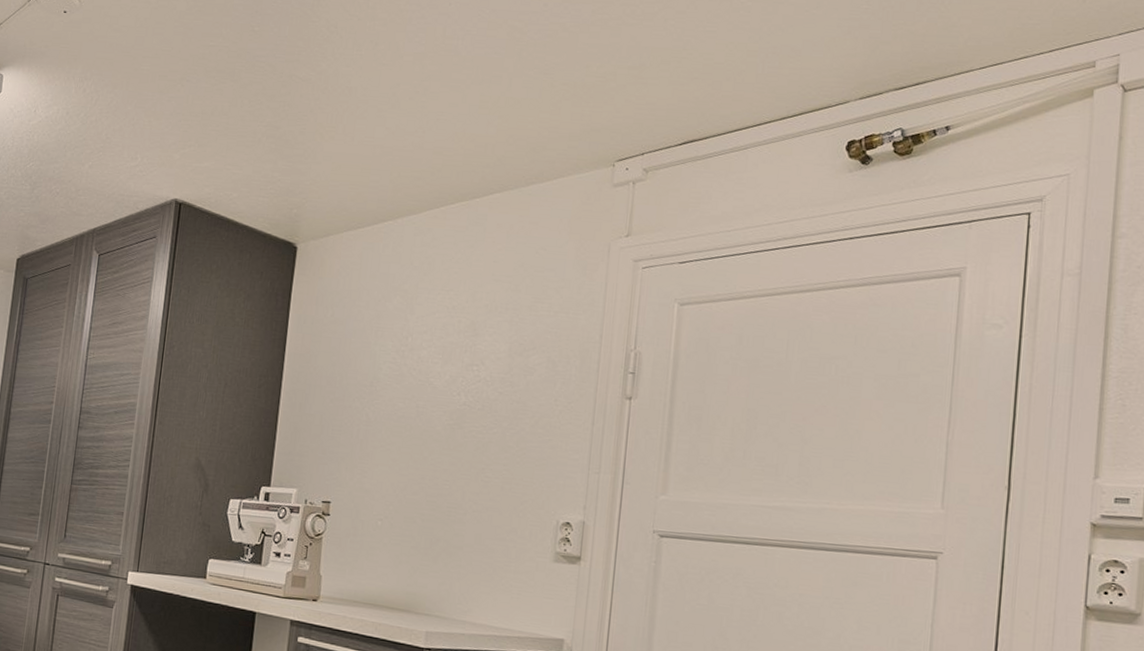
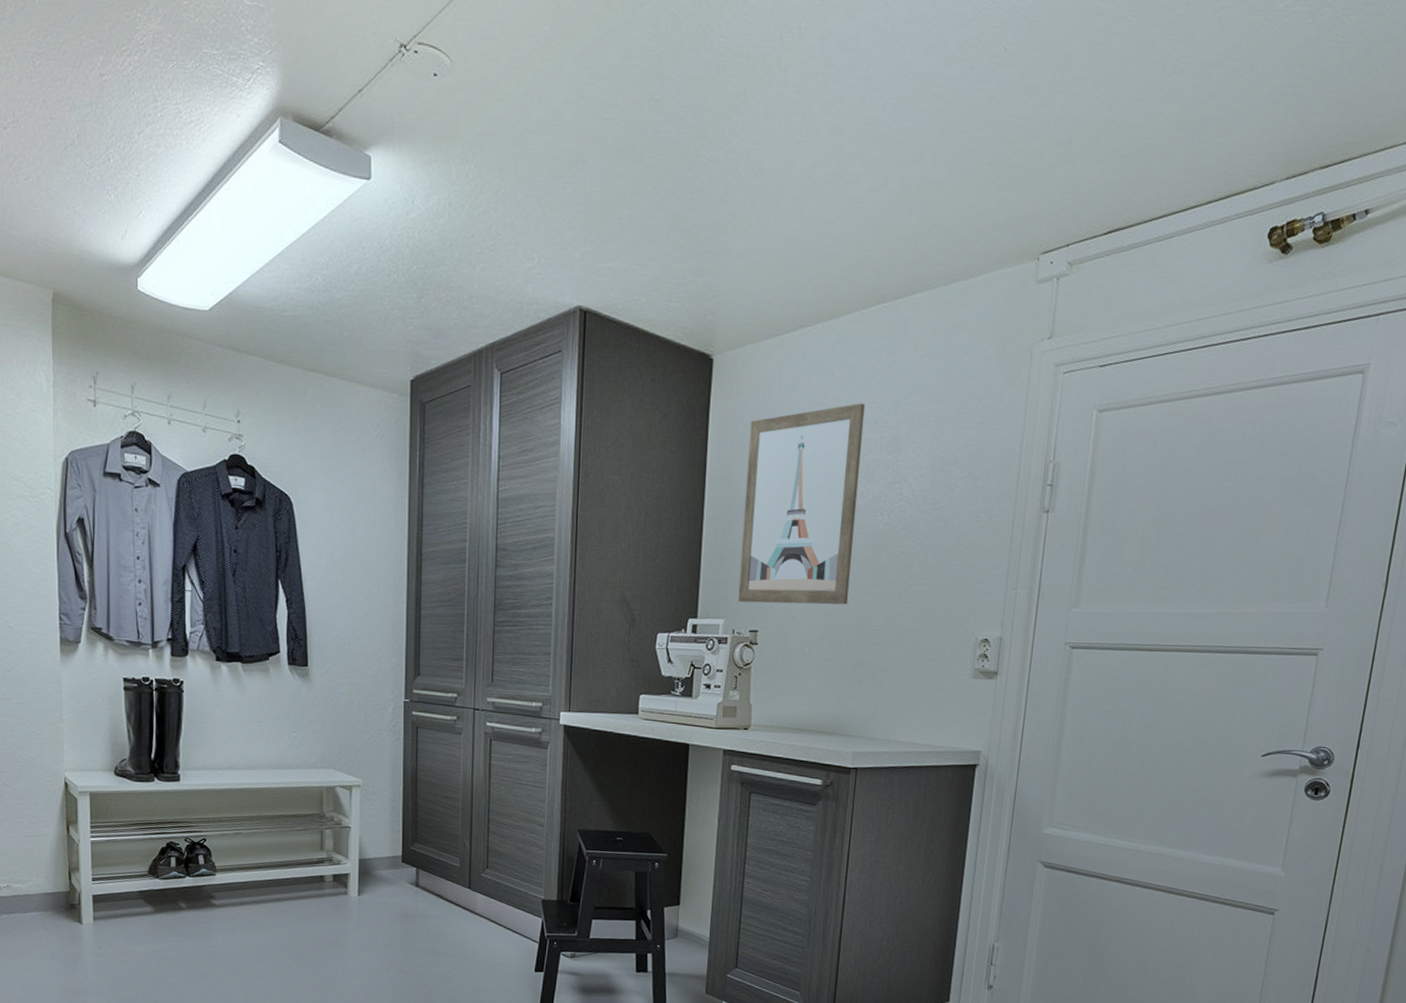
wall art: none [312,290,444,481] -> present [738,403,866,605]

